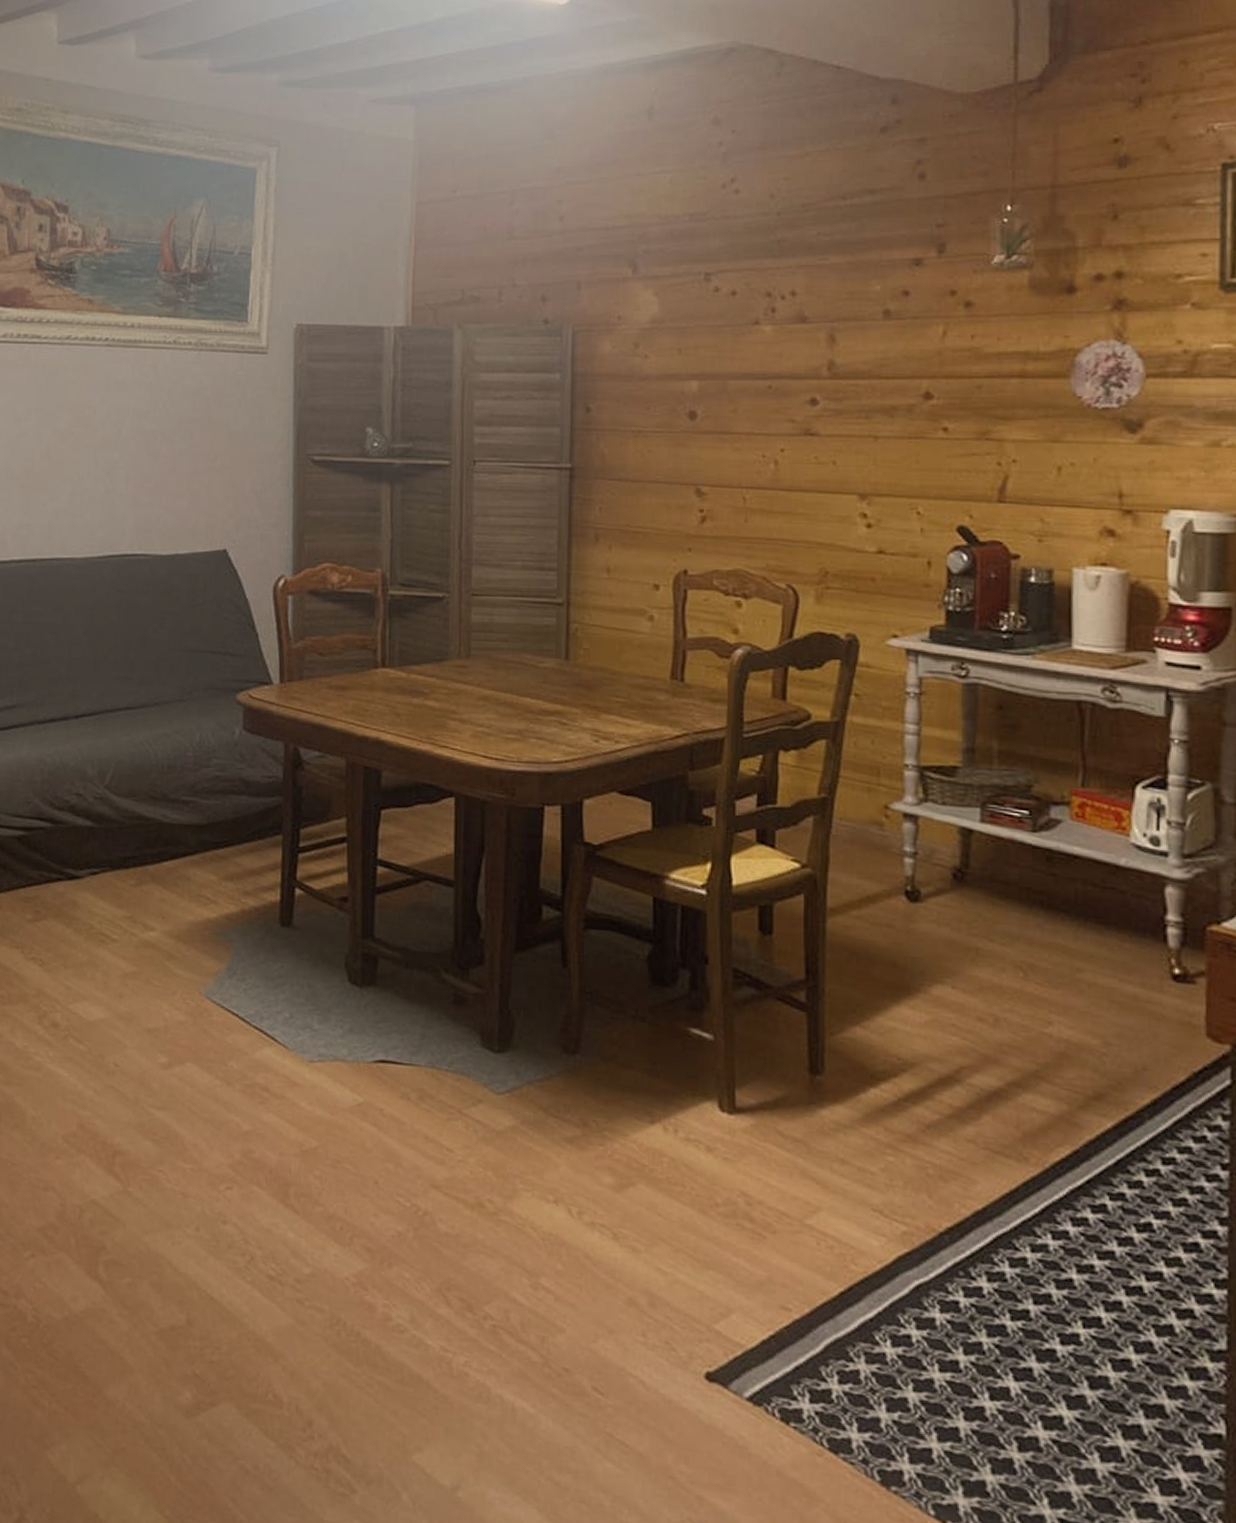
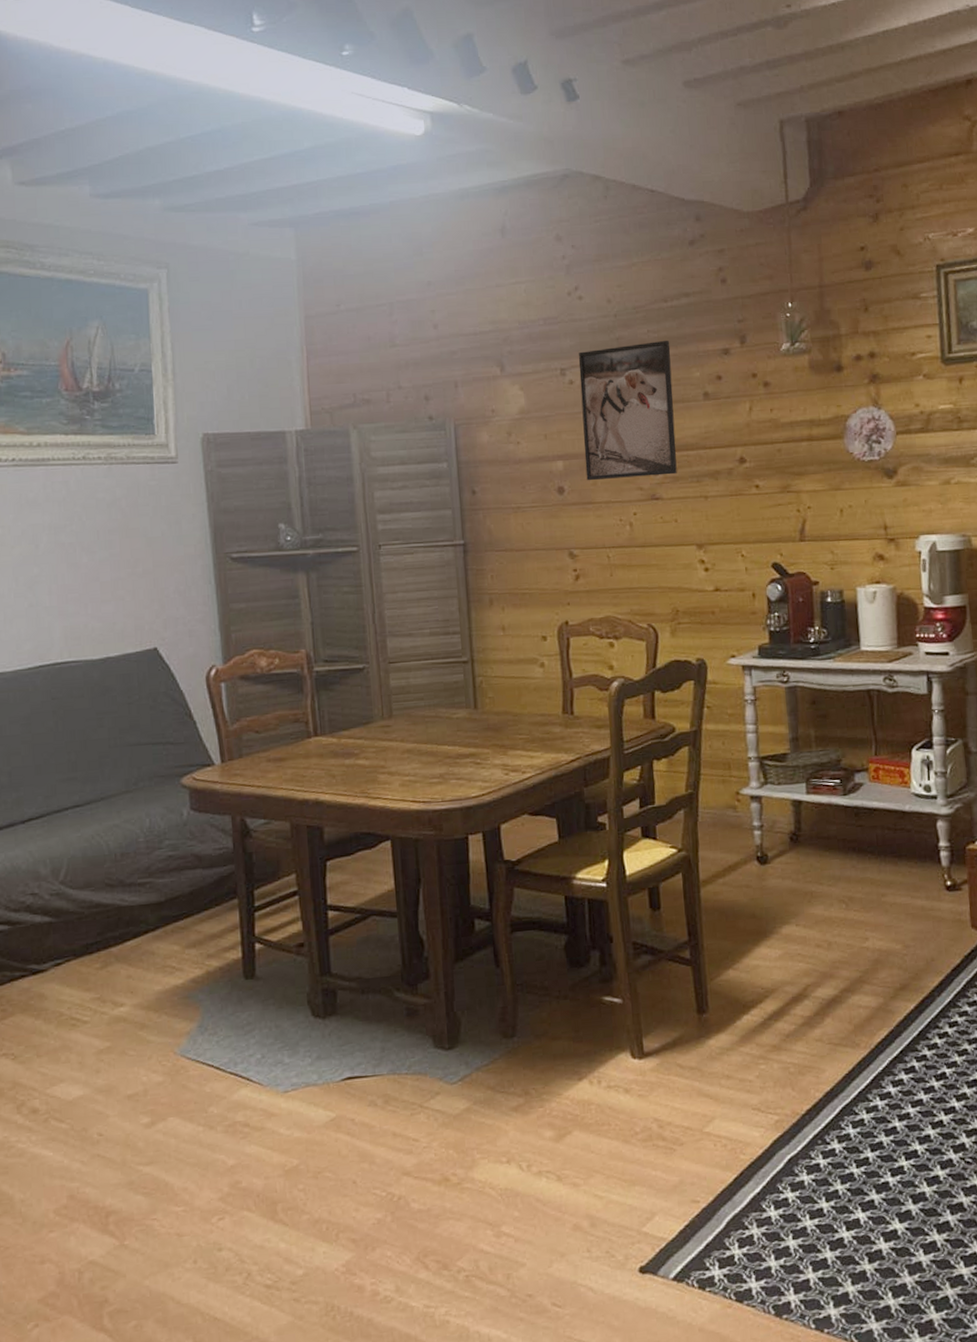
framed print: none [725,244,845,407] -> present [578,340,677,481]

